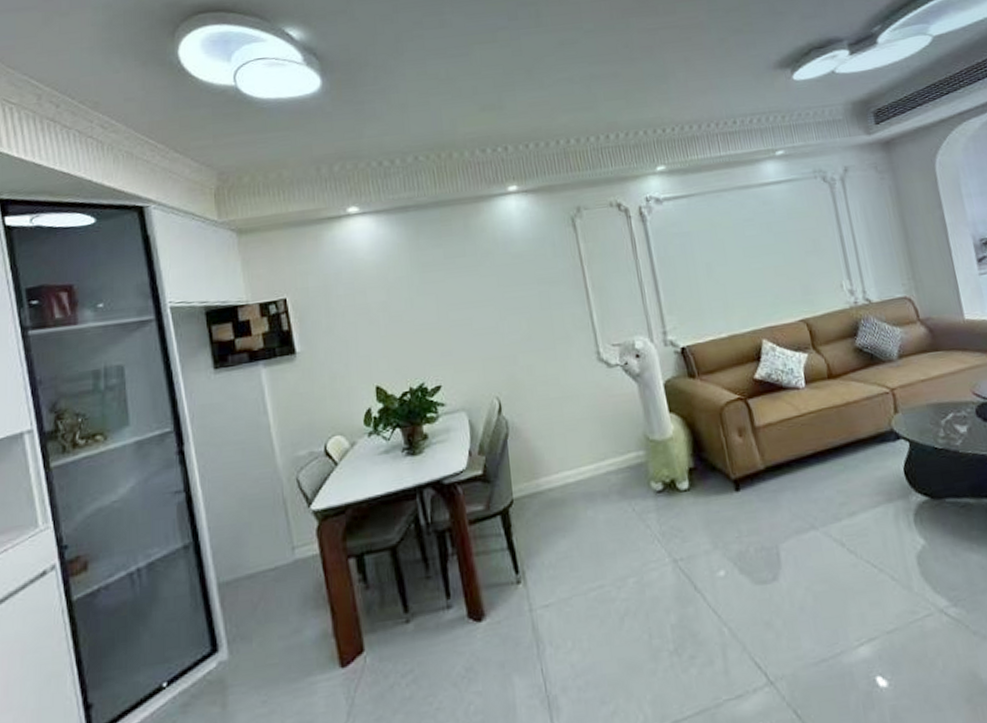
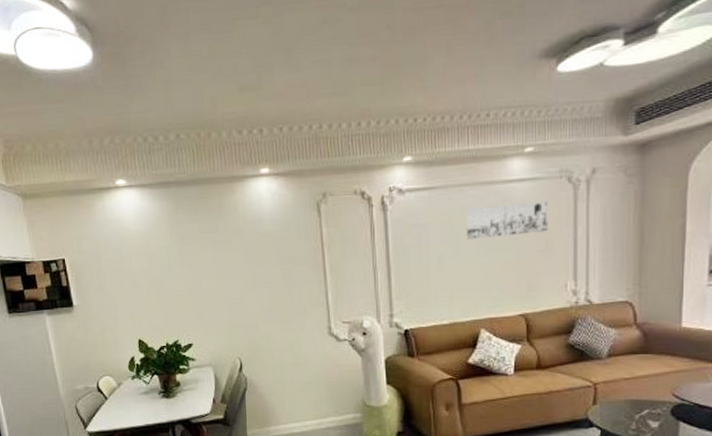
wall art: none [727,201,813,245] -> present [466,201,549,240]

